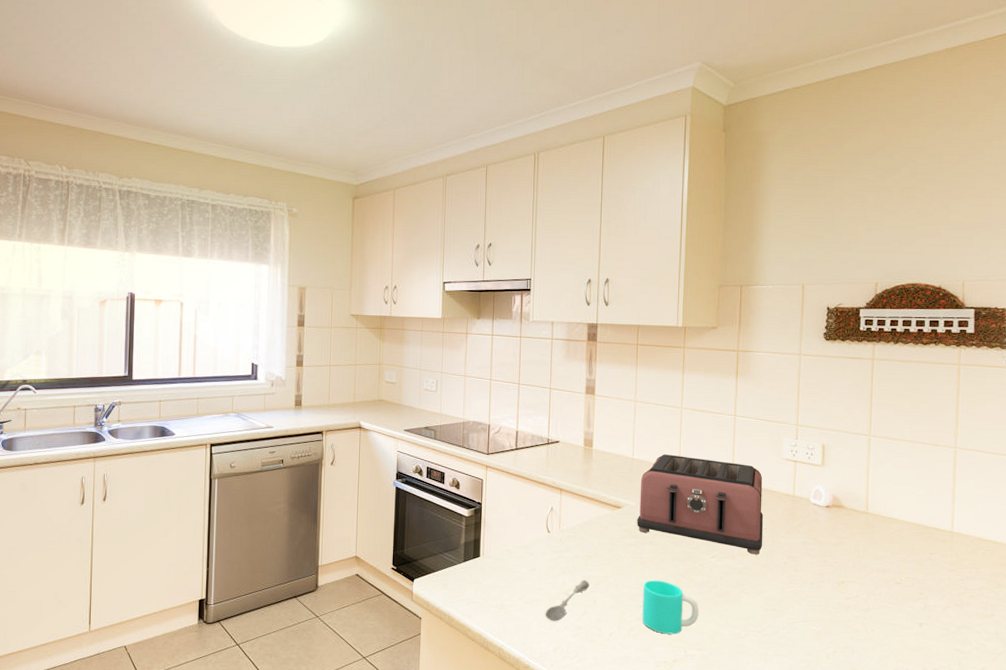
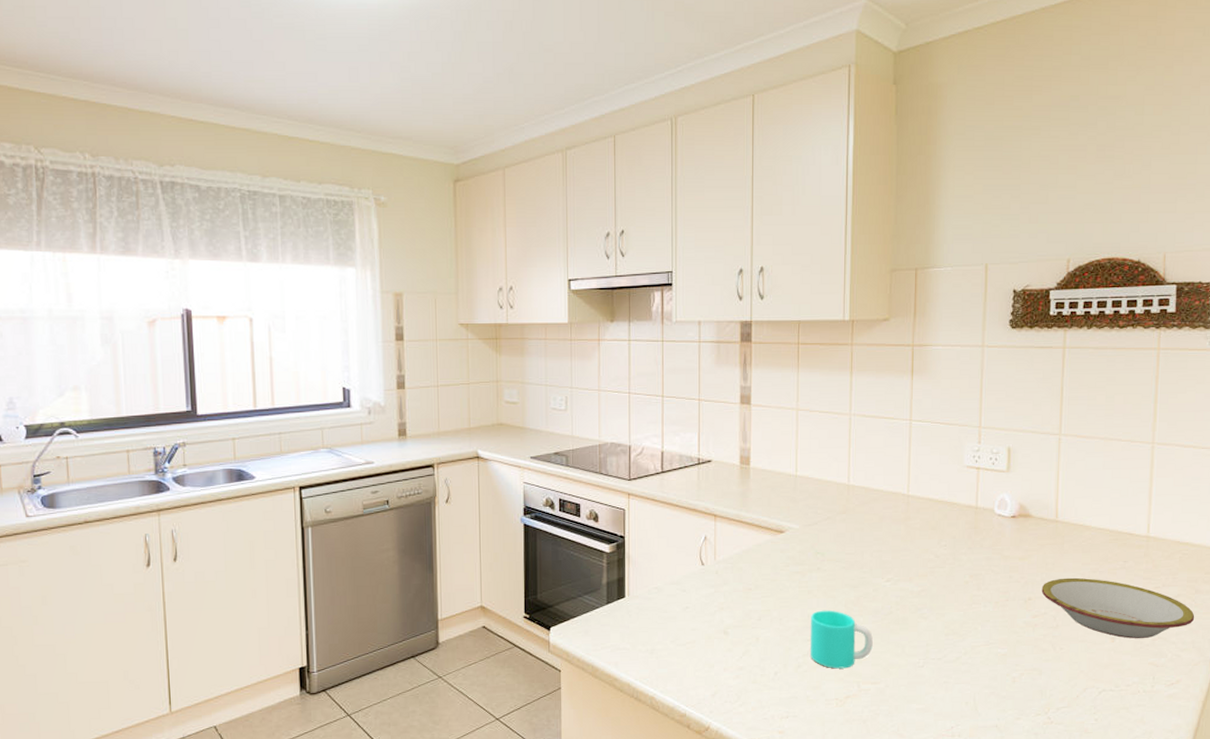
soupspoon: present [545,579,589,621] -> none [701,615,751,664]
toaster: present [637,454,763,555] -> none [802,468,943,575]
bowl: none [853,565,998,627] -> present [1041,577,1195,639]

